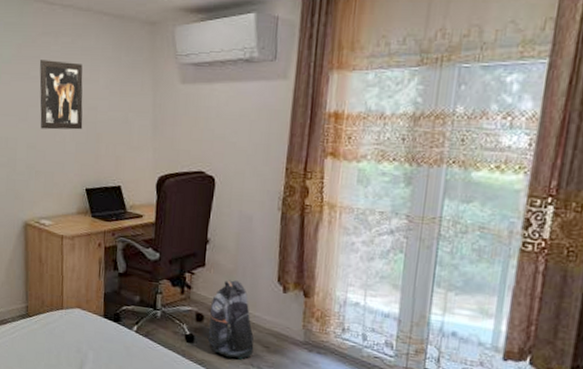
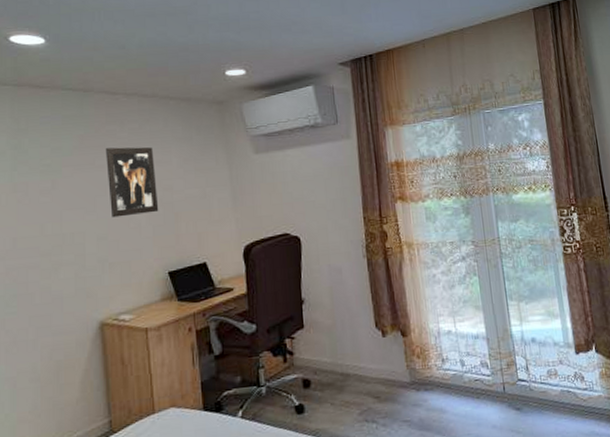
backpack: present [208,280,254,360] -> none [315,335,366,420]

